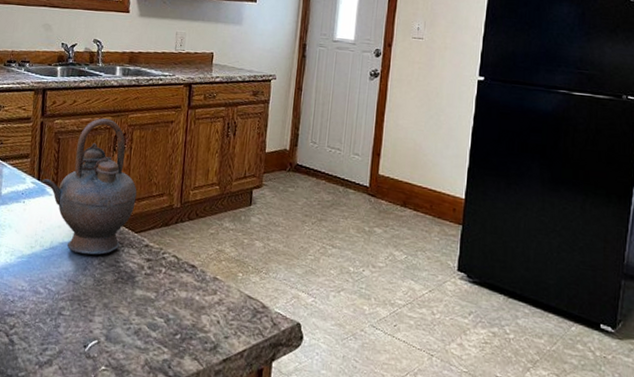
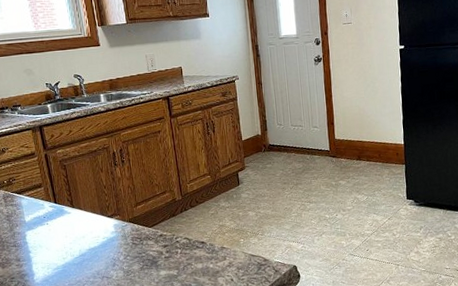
teapot: present [42,118,137,255] -> none [59,140,144,254]

